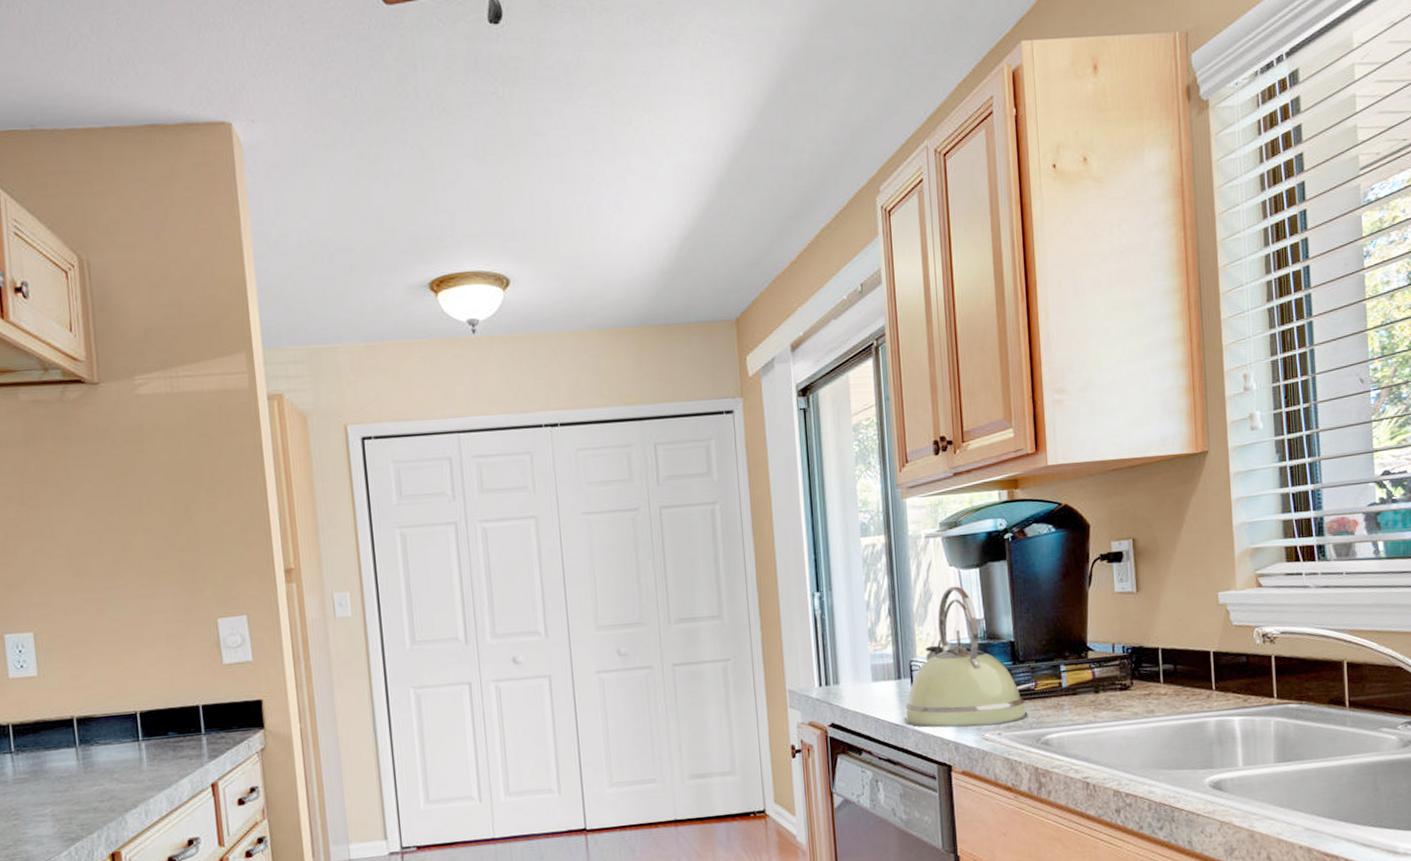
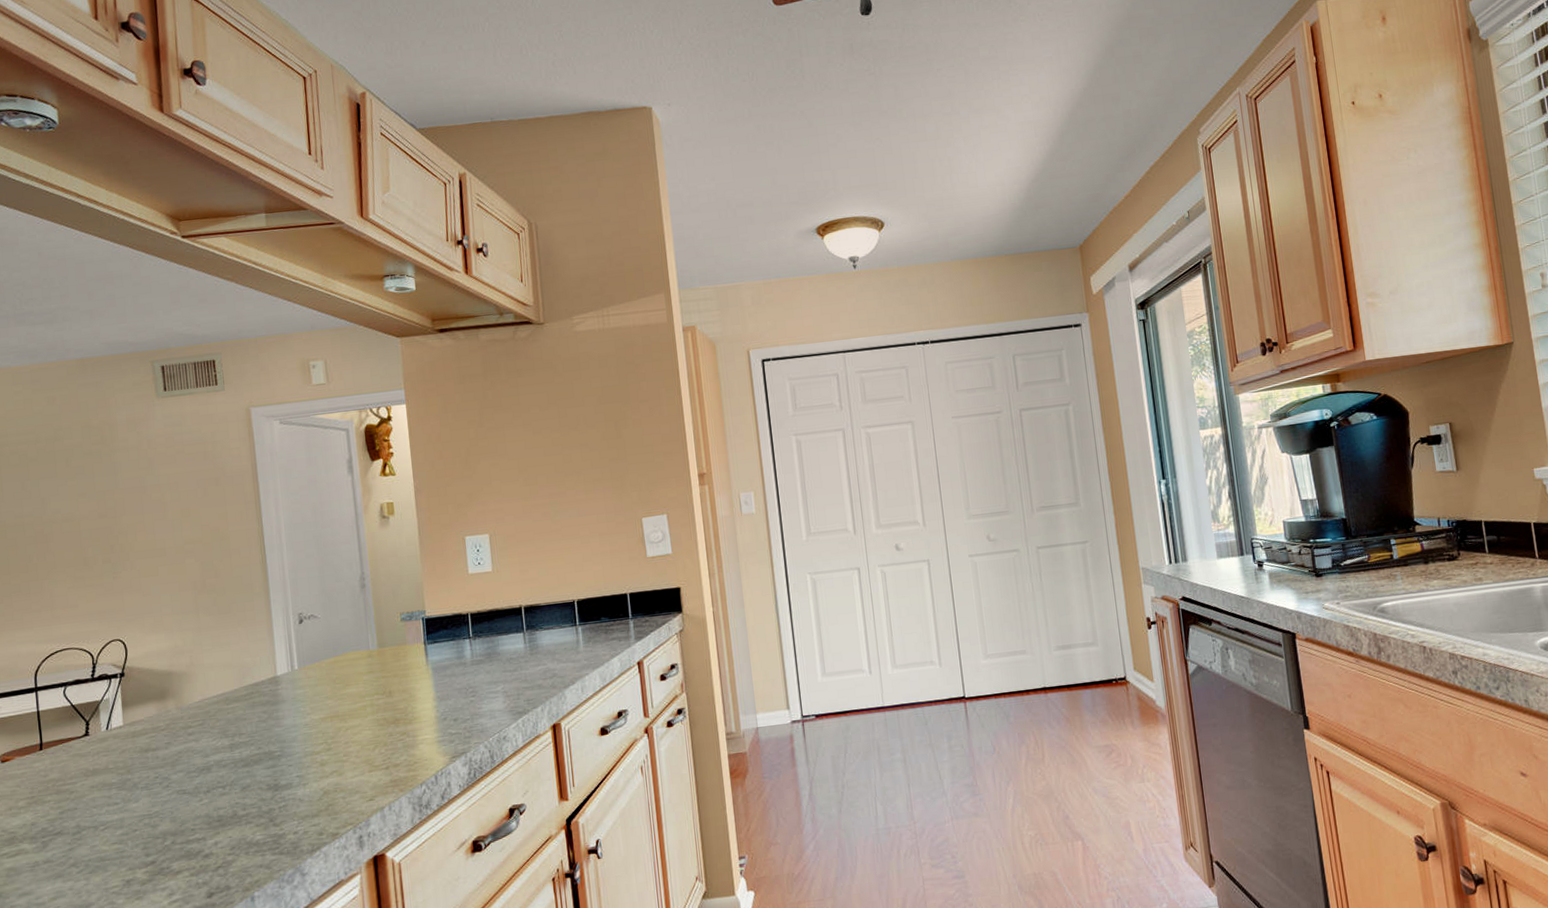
kettle: present [904,586,1028,728] -> none [1248,470,1363,599]

